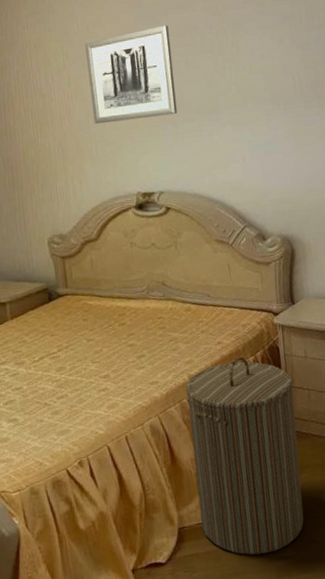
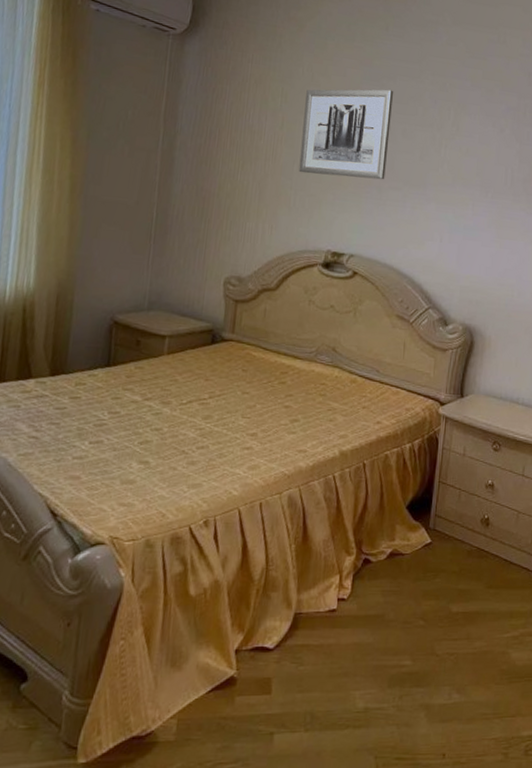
laundry hamper: present [186,356,304,556] -> none [320,441,446,659]

